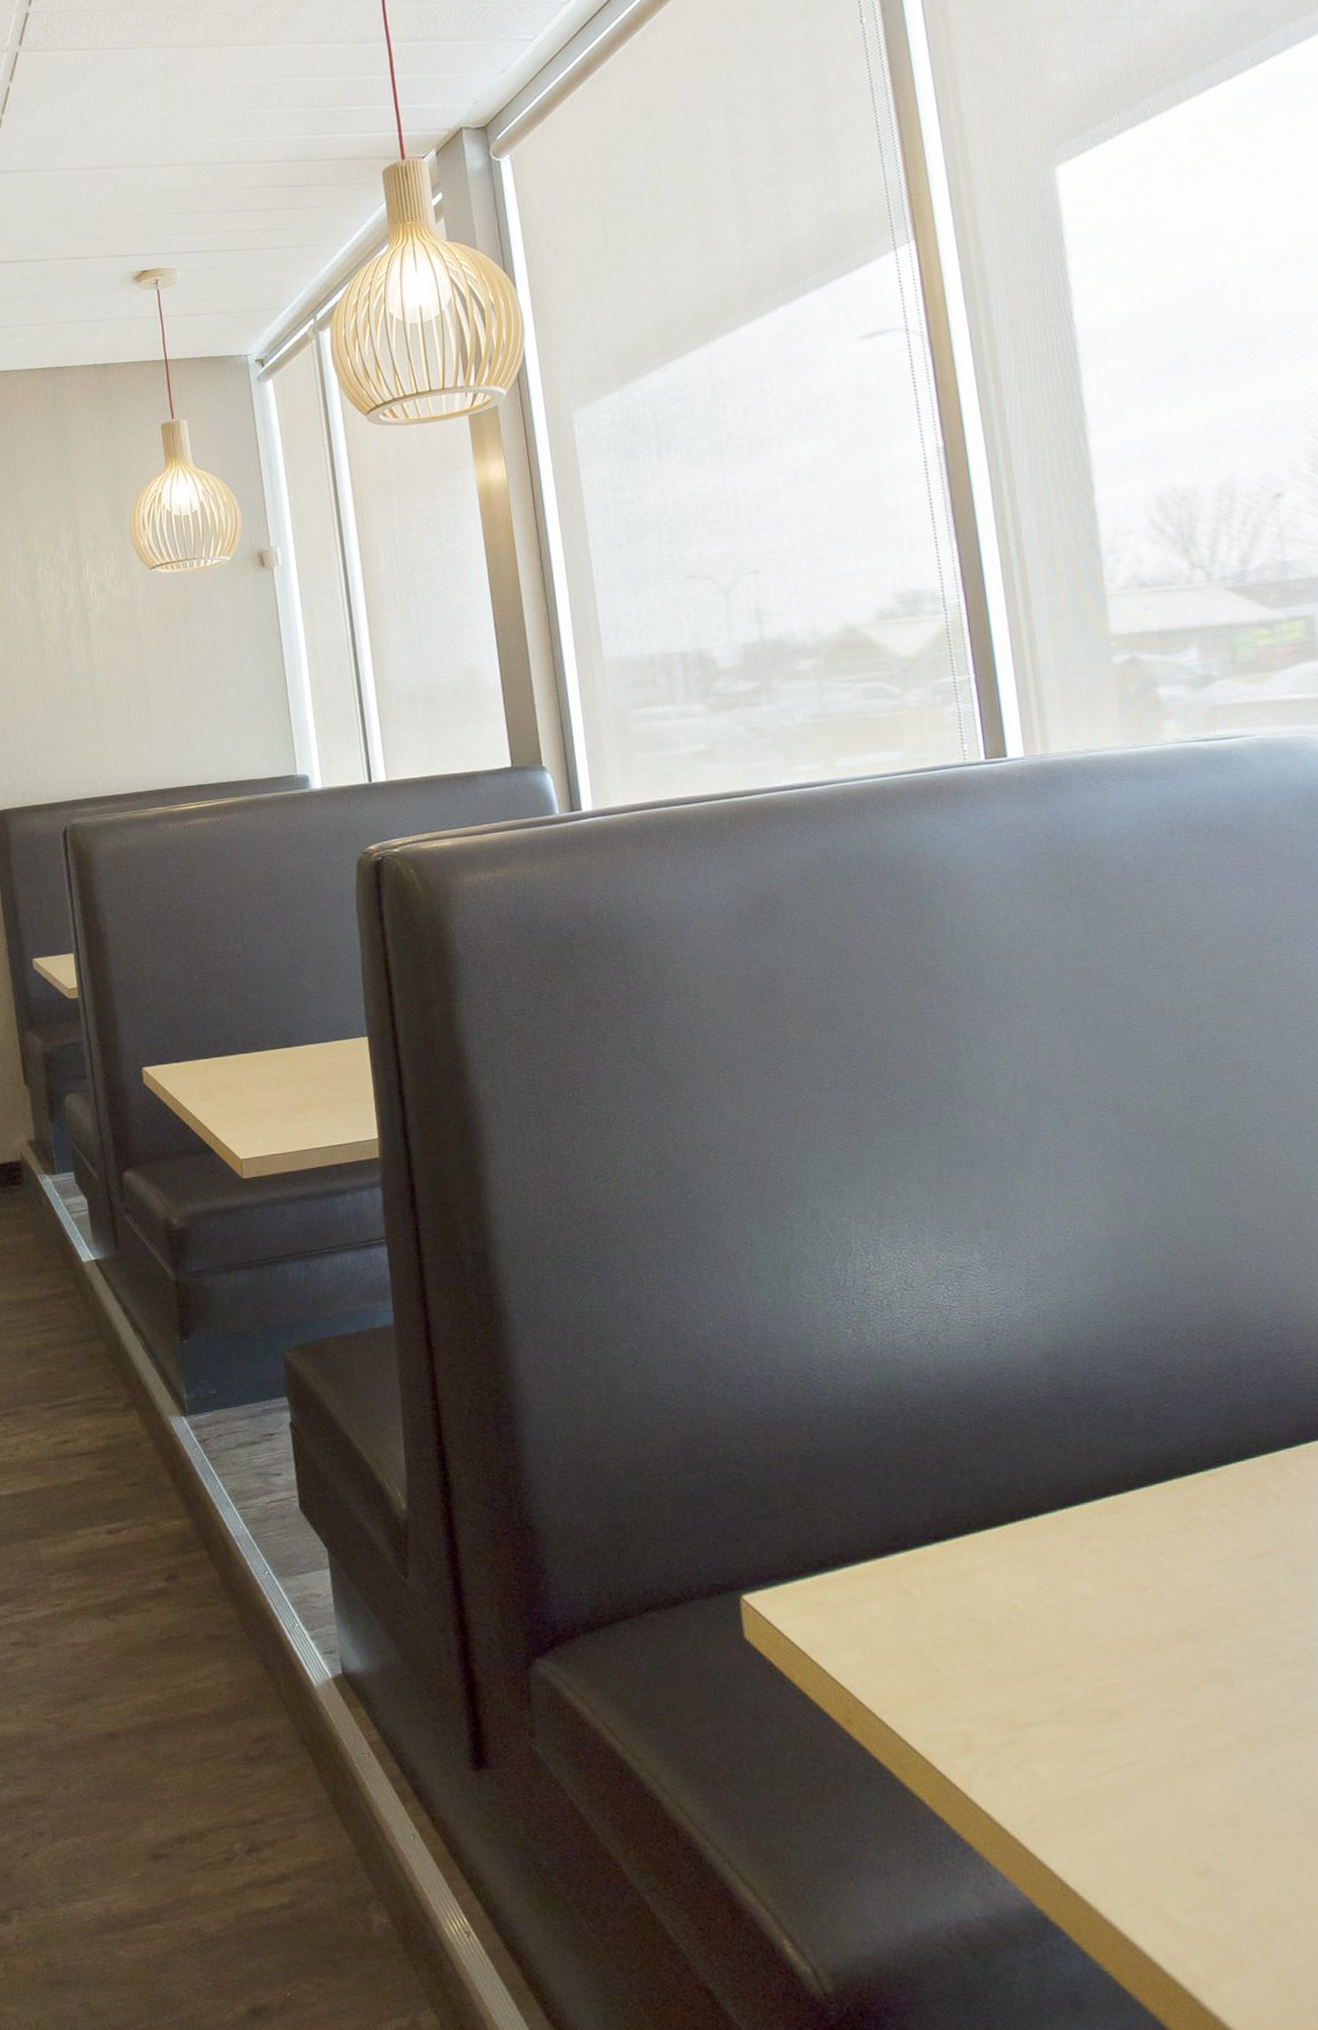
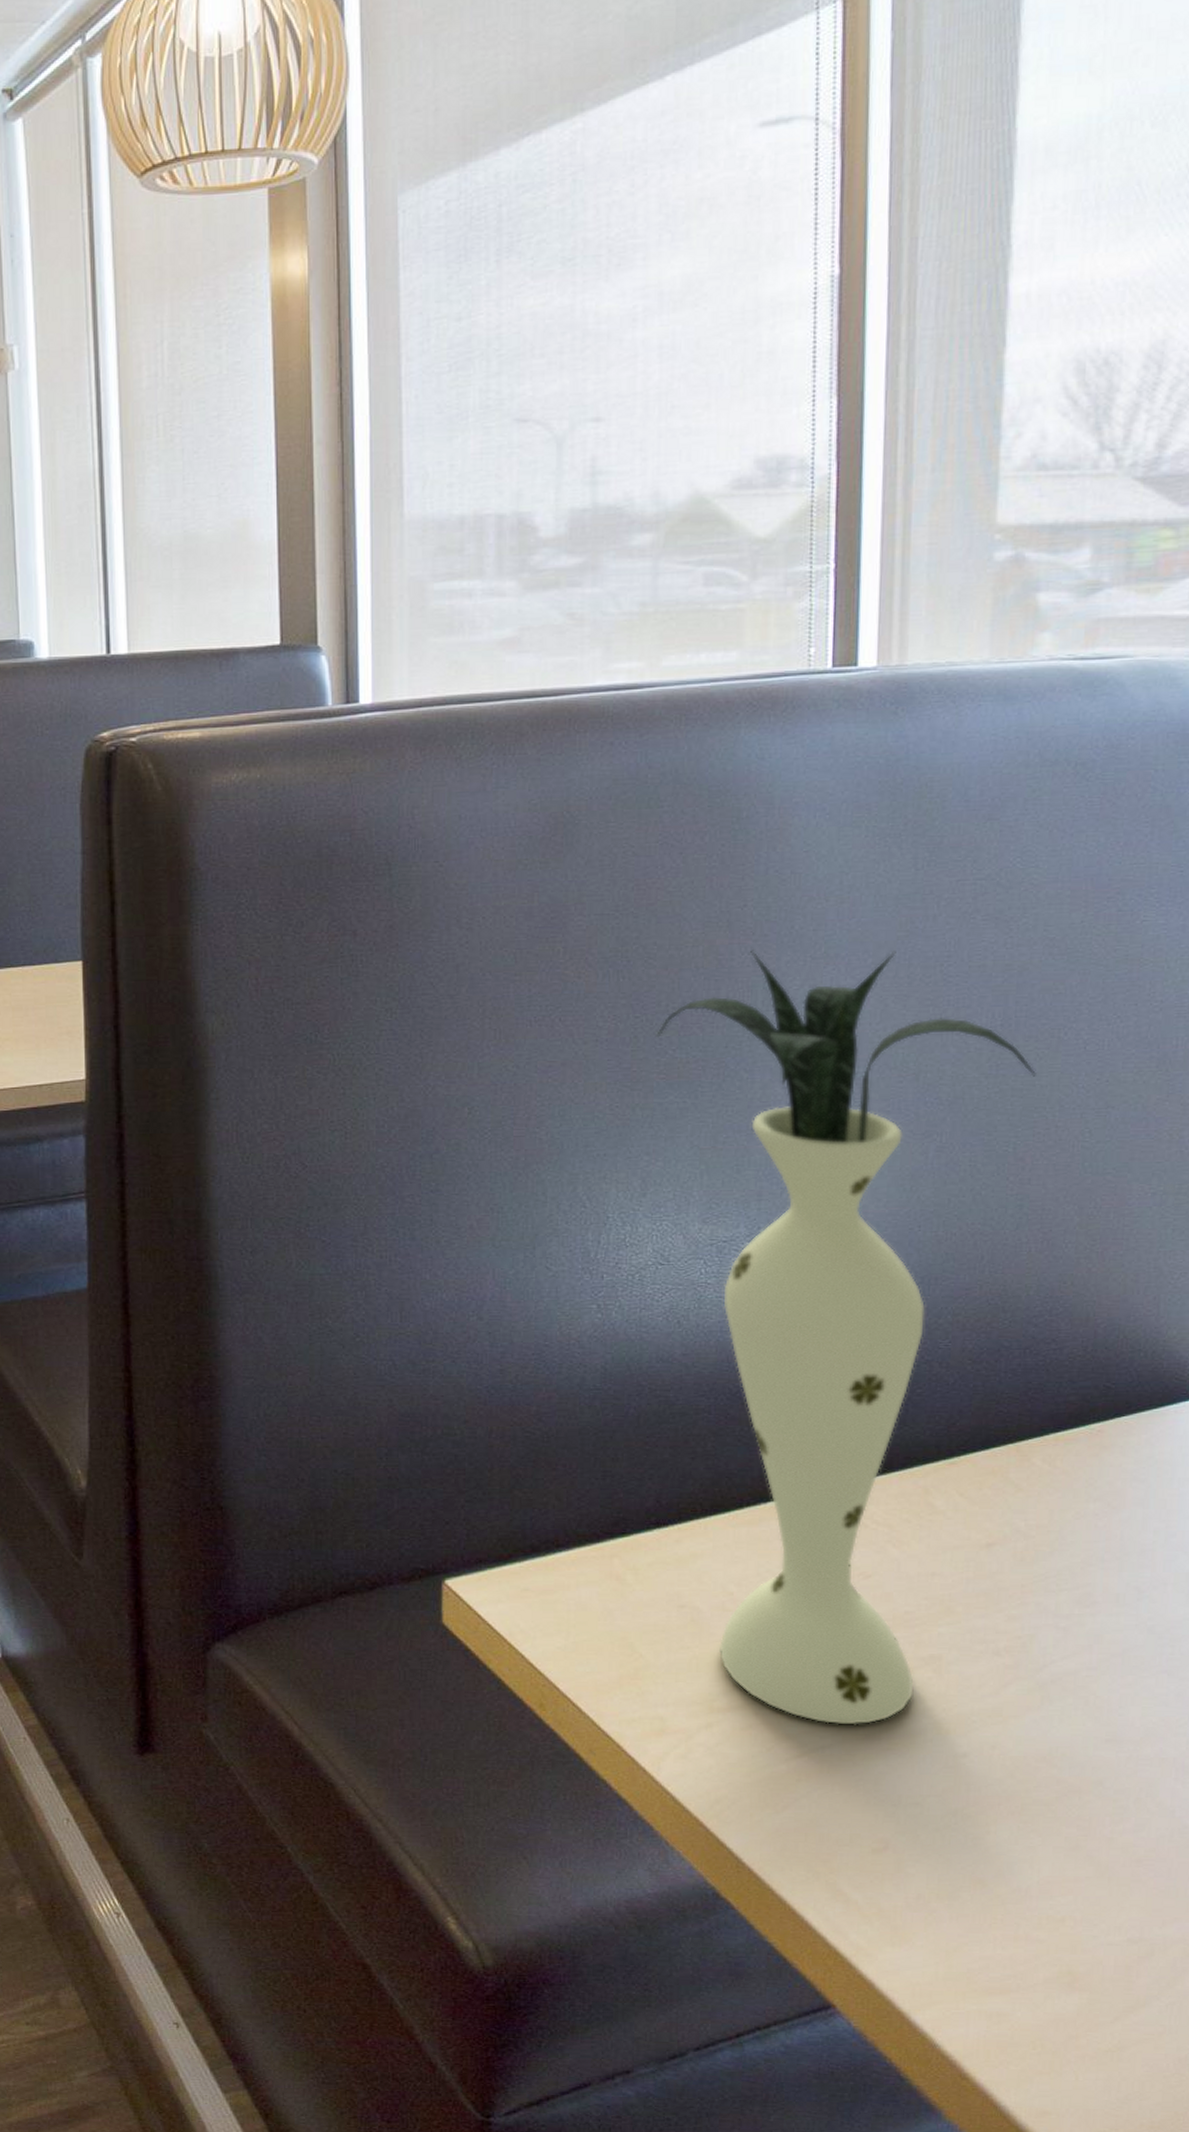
vase: none [874,999,1228,1741] -> present [656,950,1036,1725]

